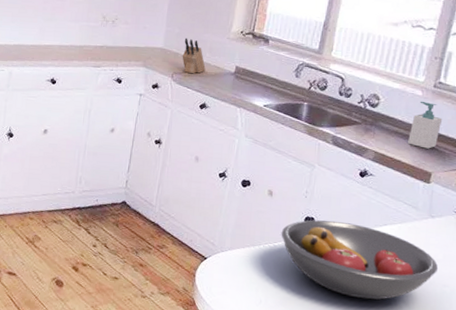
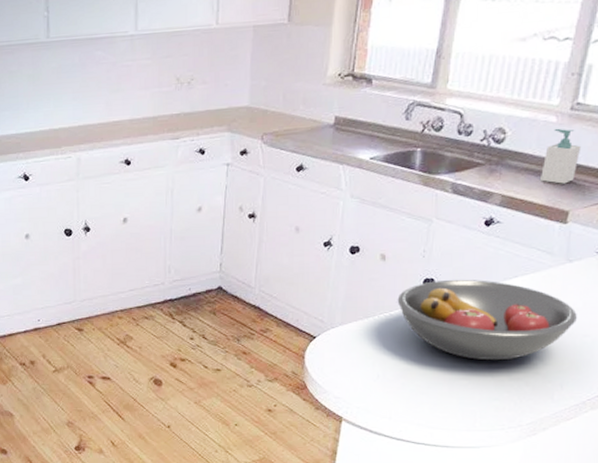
knife block: present [182,38,206,74] -> none [272,90,300,133]

